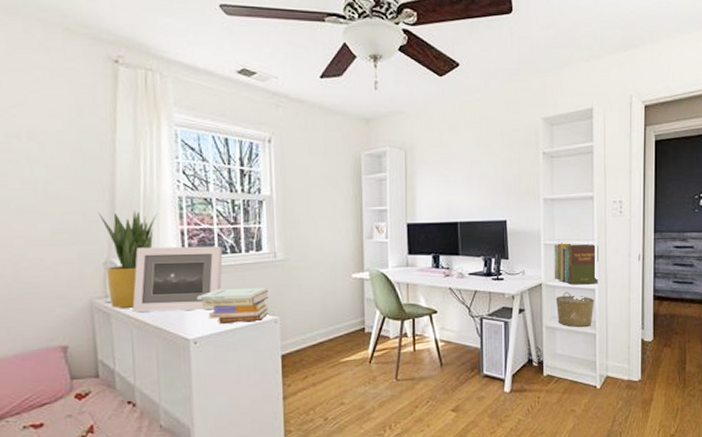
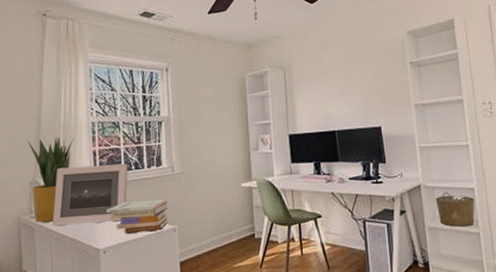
books: present [554,241,598,285] -> none [429,143,477,185]

